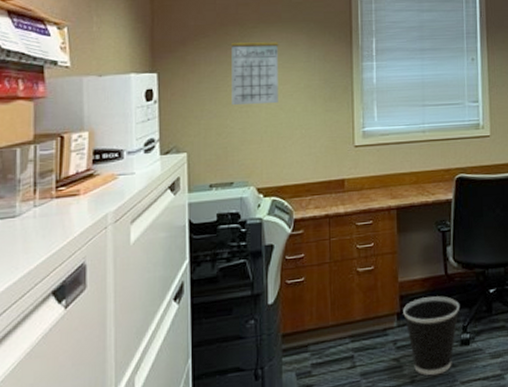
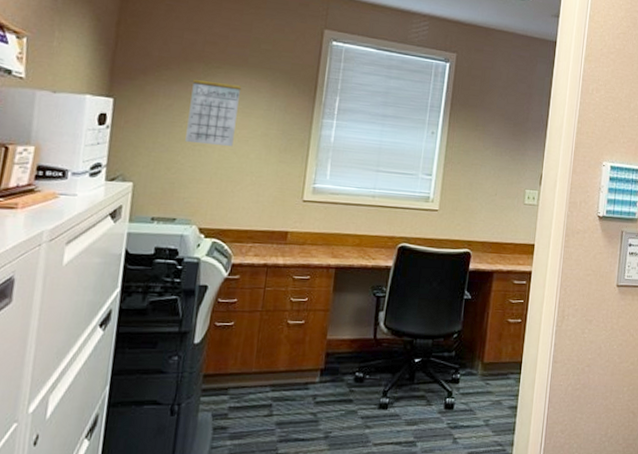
wastebasket: present [403,296,459,376] -> none [327,358,383,434]

